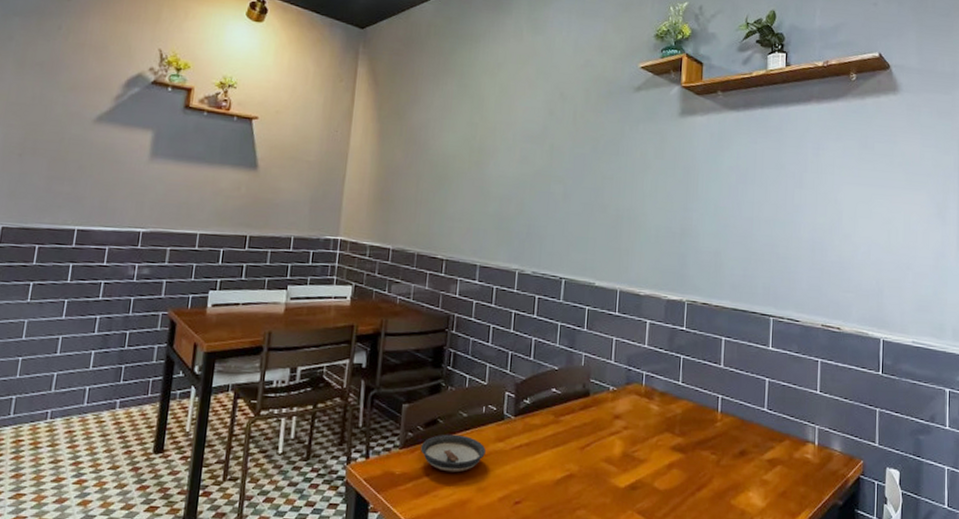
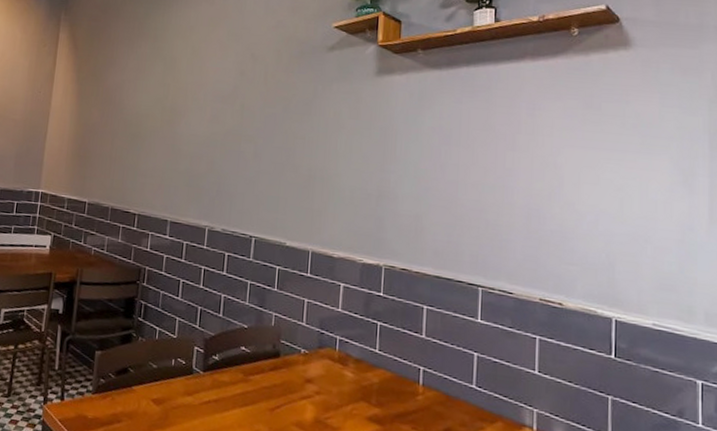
saucer: present [420,434,486,473] -> none [112,383,174,423]

